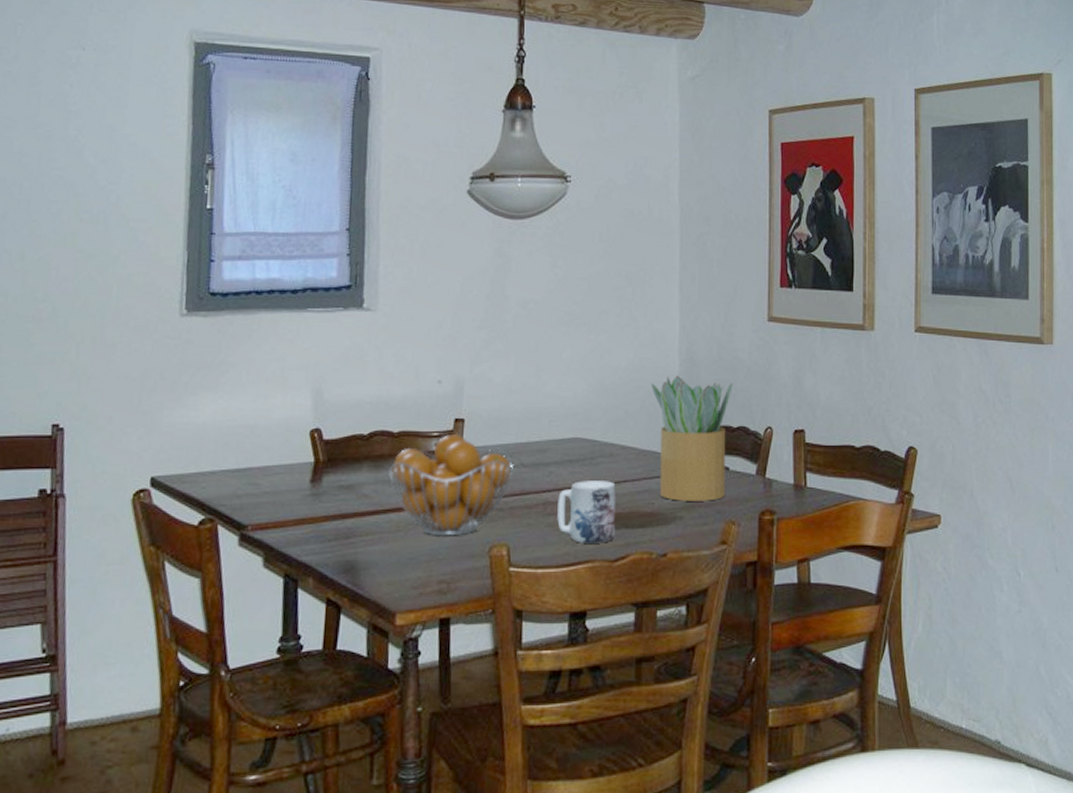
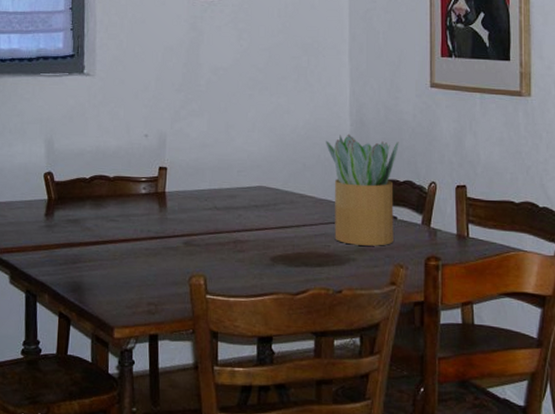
fruit basket: present [388,433,514,536] -> none [106,179,209,266]
mug: present [557,481,616,543] -> none [246,223,297,278]

